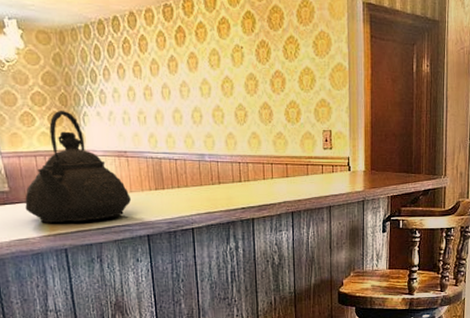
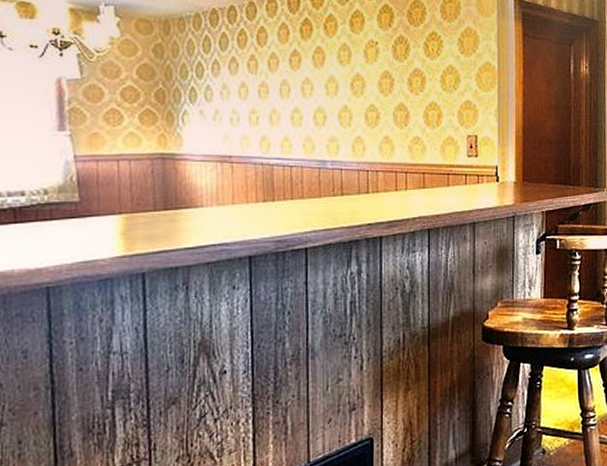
teakettle: present [25,110,131,223] -> none [97,107,232,241]

